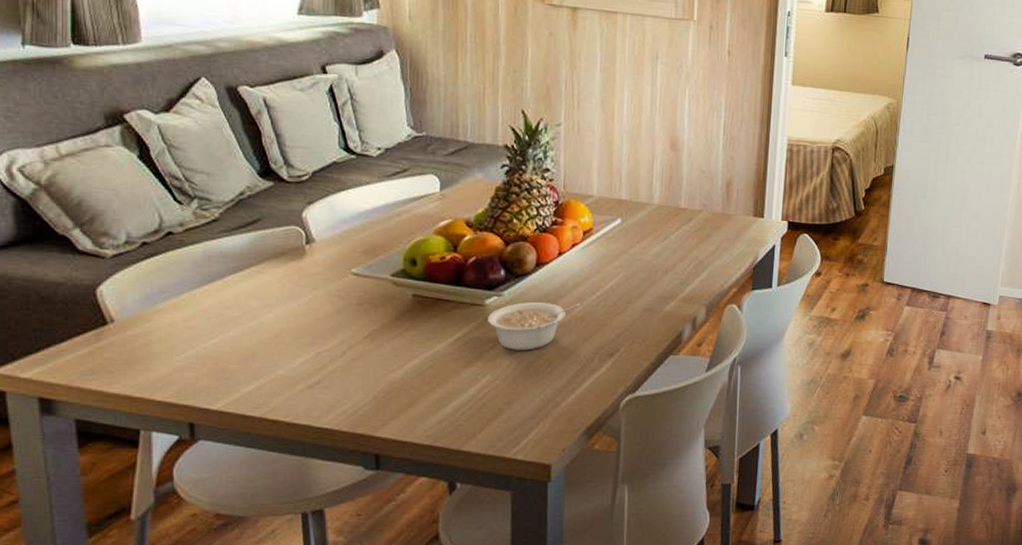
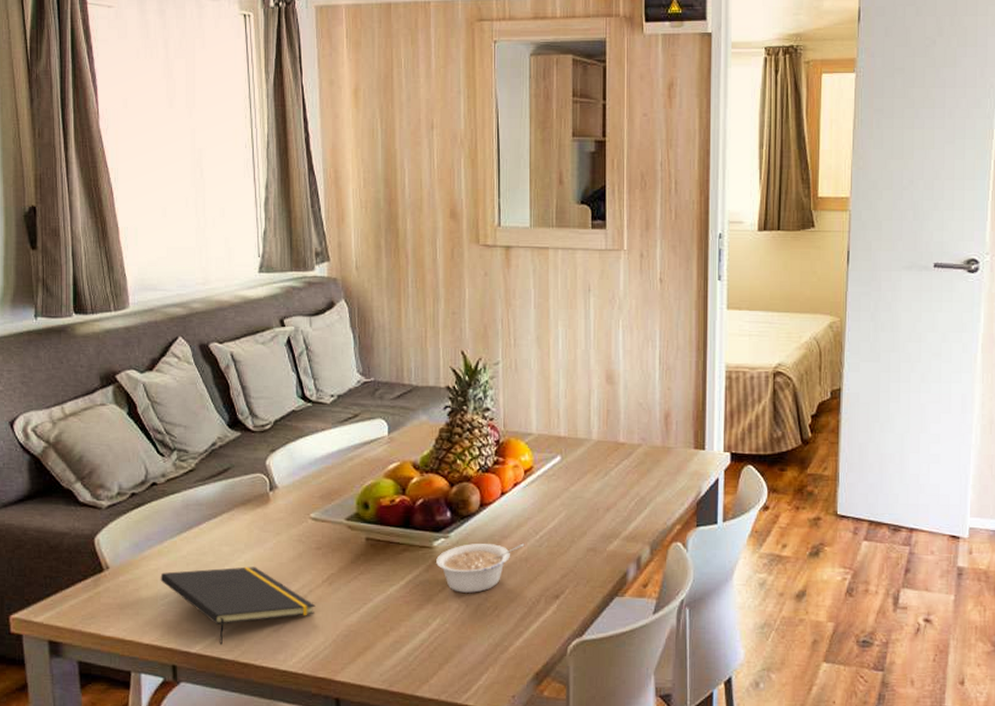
notepad: none [176,321,355,402] -> present [160,566,316,645]

